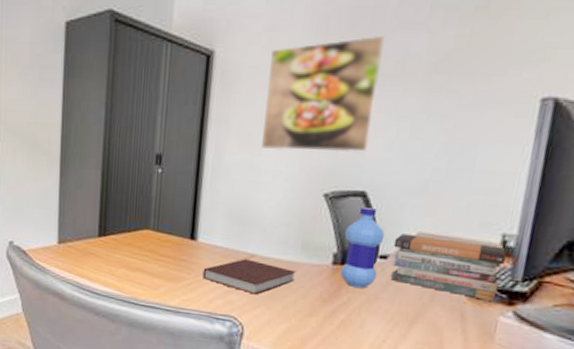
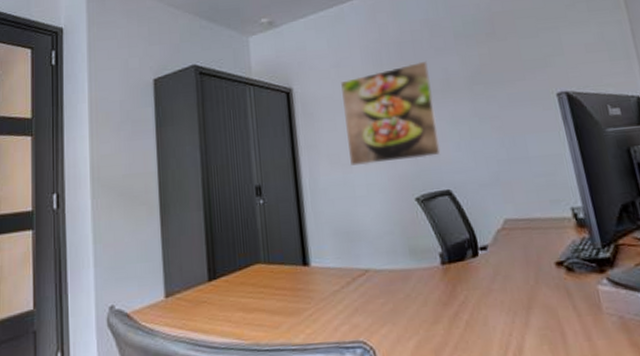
notebook: present [202,259,296,295] -> none [322,275,412,312]
water bottle: present [340,206,385,288] -> none [443,203,484,284]
book stack: present [391,234,507,301] -> none [487,219,588,273]

